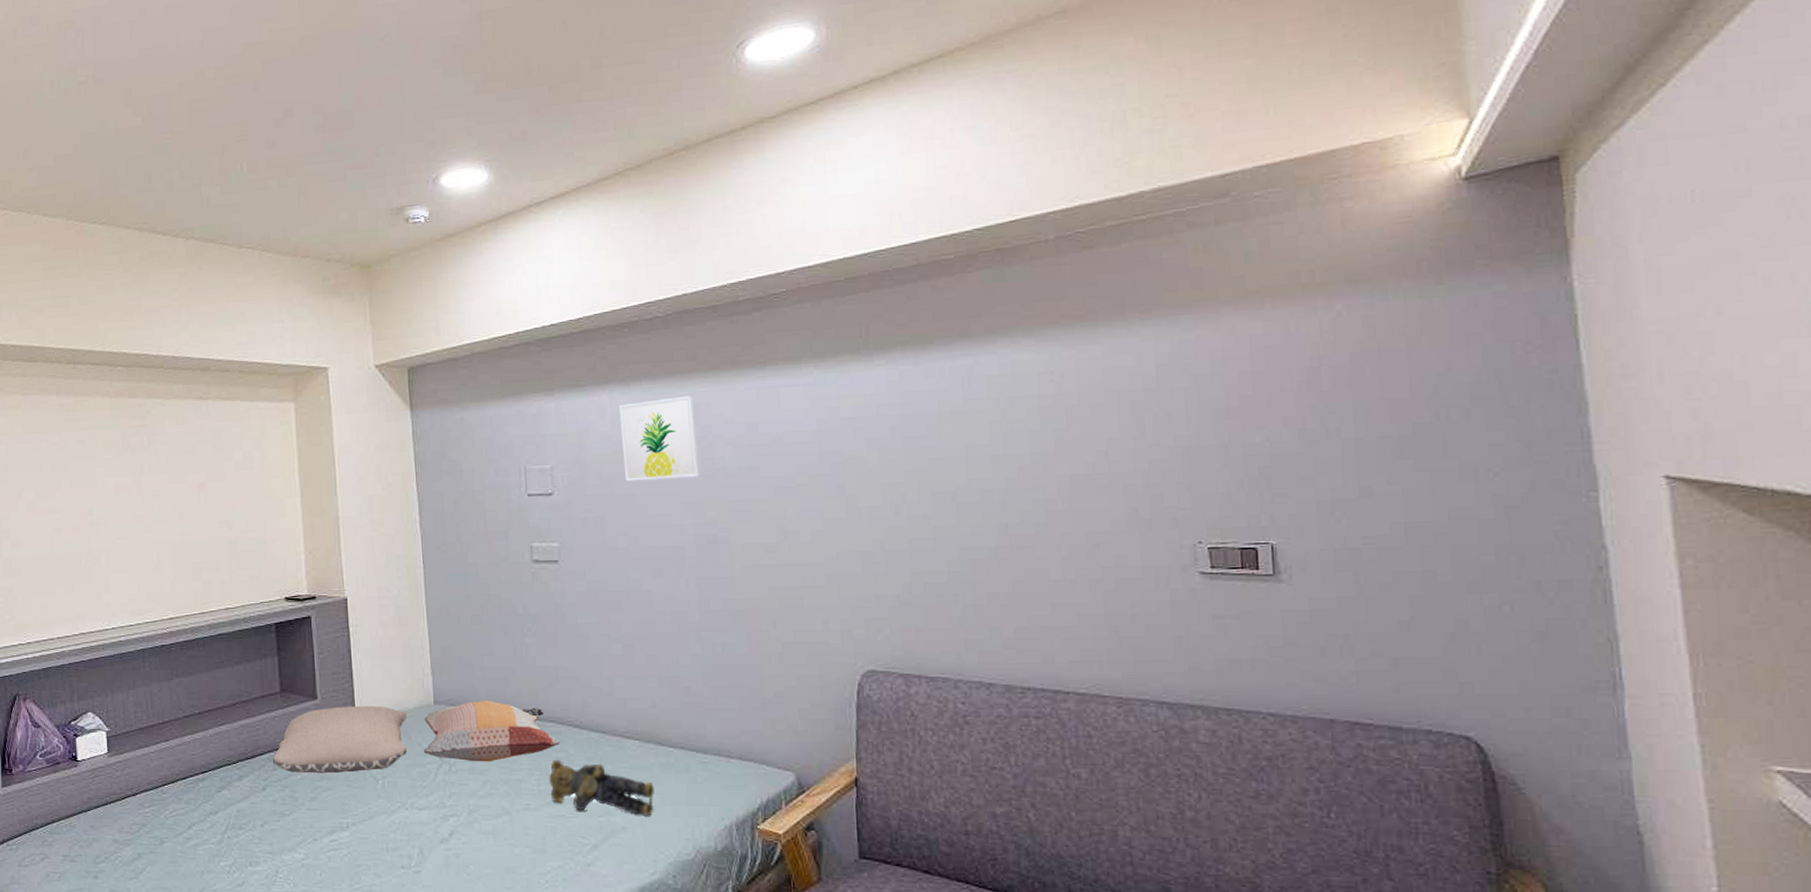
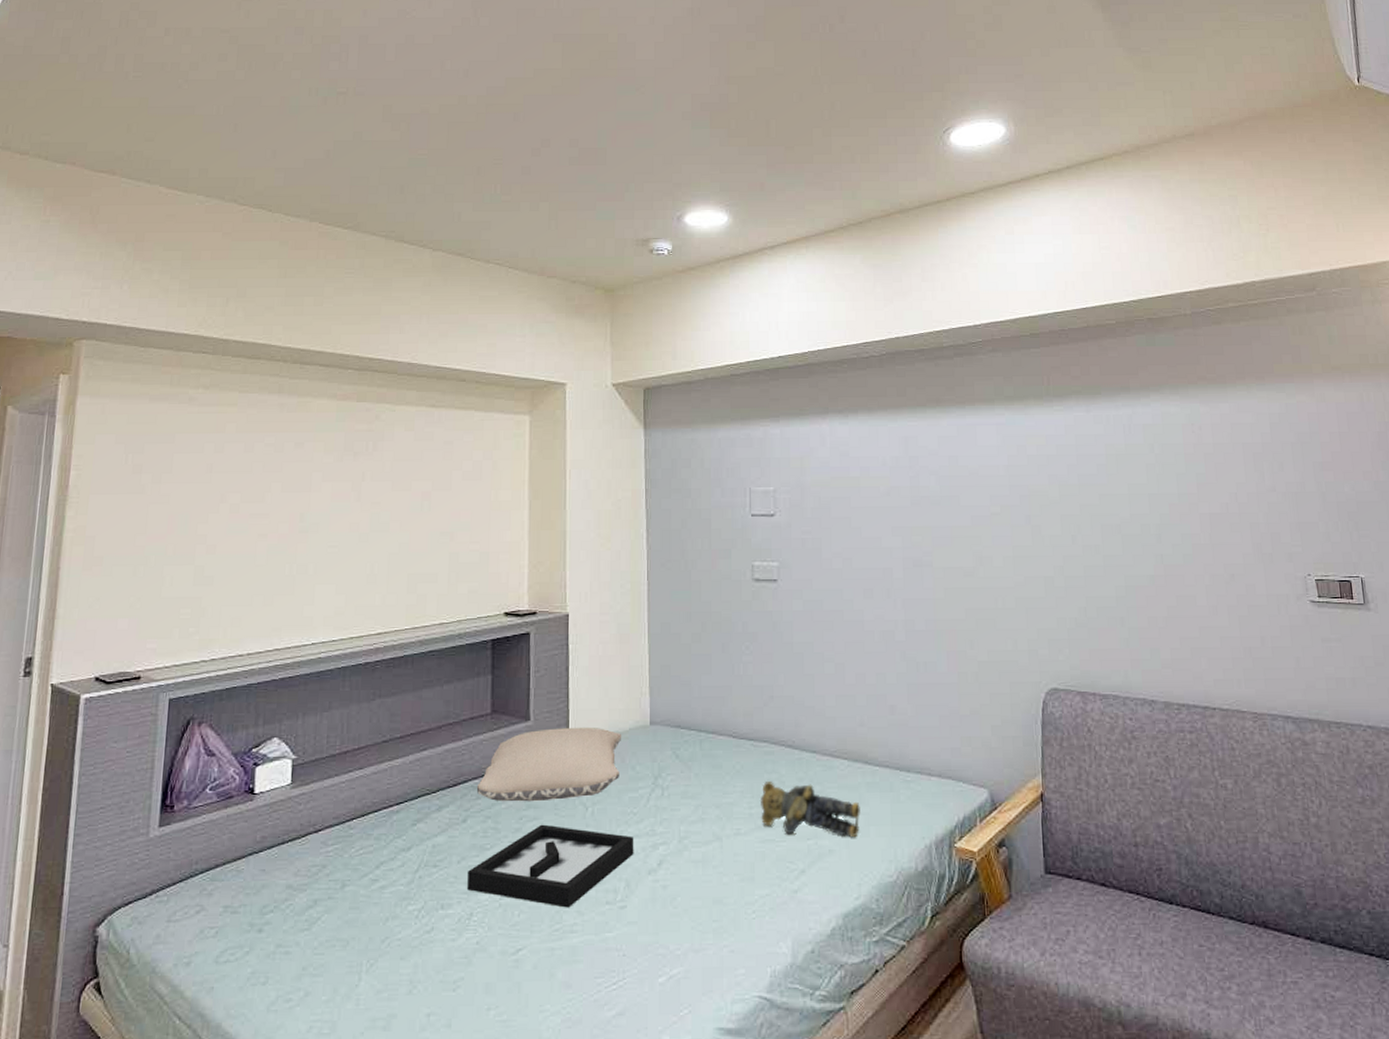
decorative tray: none [271,794,426,870] -> present [467,824,634,908]
decorative pillow: present [423,700,561,762] -> none [636,719,773,786]
wall art: present [619,396,700,482] -> none [838,429,908,505]

